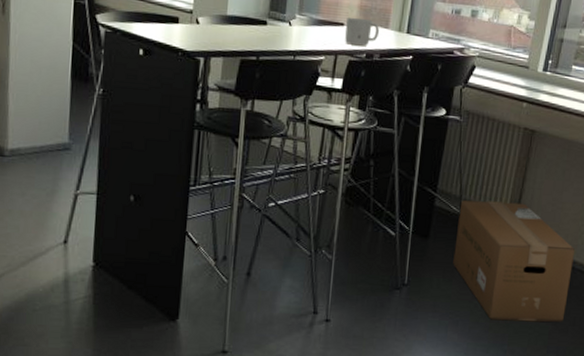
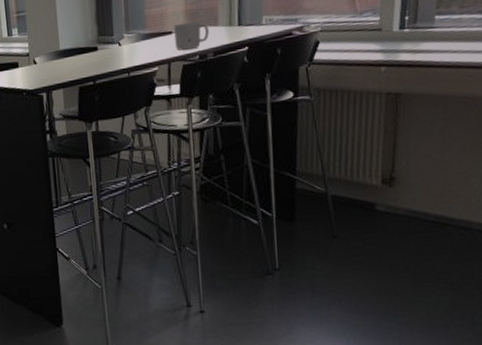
box: present [453,200,575,322] -> none [324,170,469,294]

